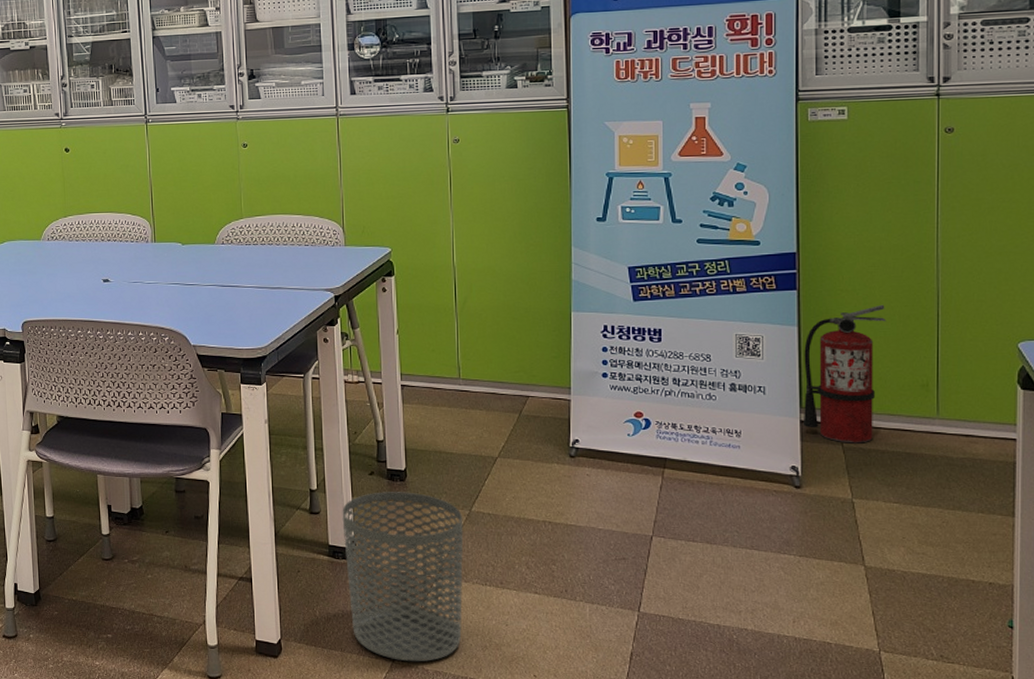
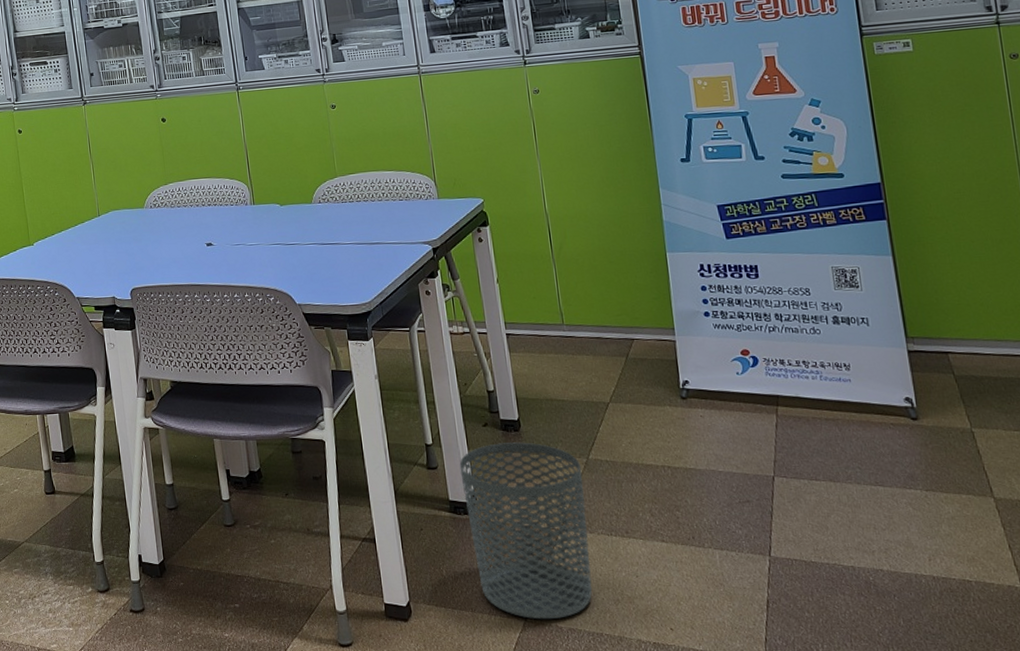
fire extinguisher: present [802,304,887,443] -> none [901,230,984,372]

